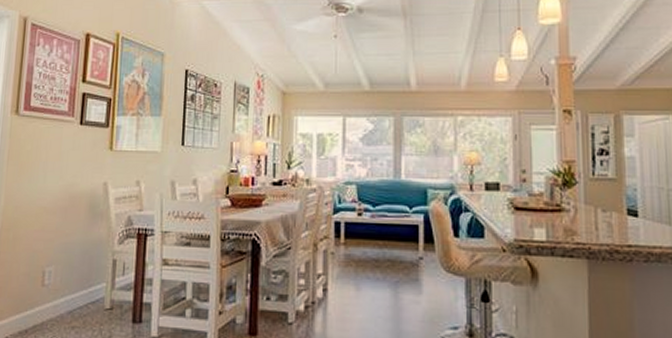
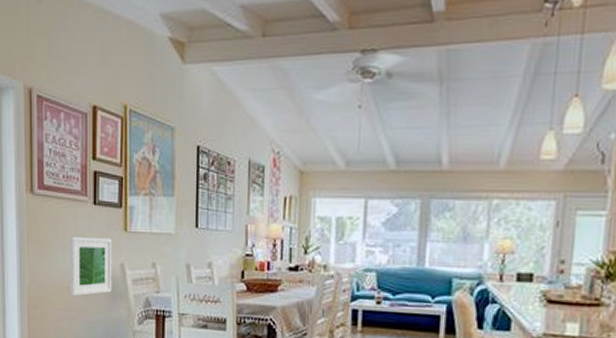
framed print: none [48,156,97,217] -> present [70,236,112,297]

